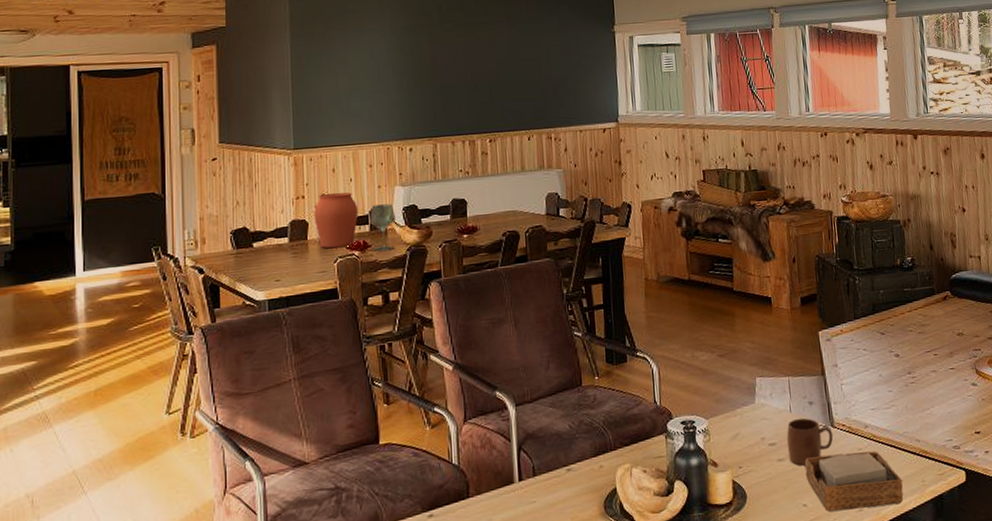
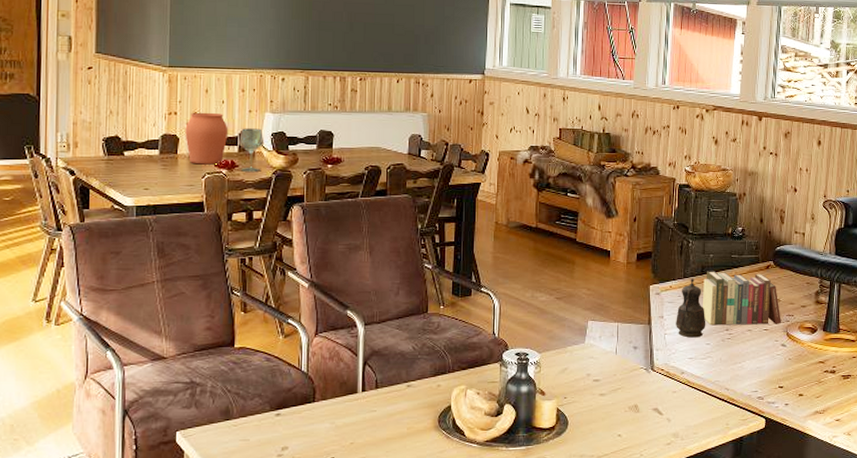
mug: present [786,418,834,466] -> none [609,360,652,401]
napkin holder: present [804,451,903,511] -> none [623,394,708,443]
coffeepot: none [851,318,886,386] -> present [676,278,706,338]
books: none [876,306,968,369] -> present [702,271,781,325]

